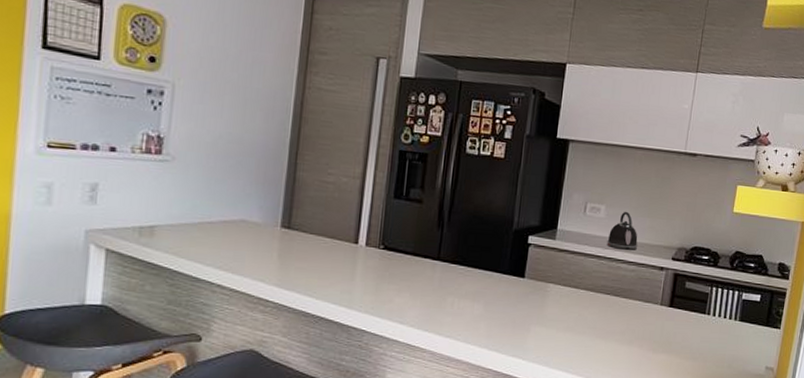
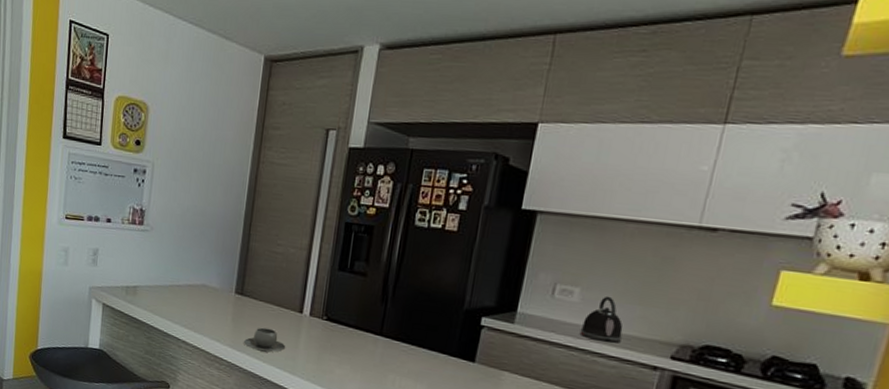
teacup: none [292,262,341,288] -> present [243,327,286,353]

